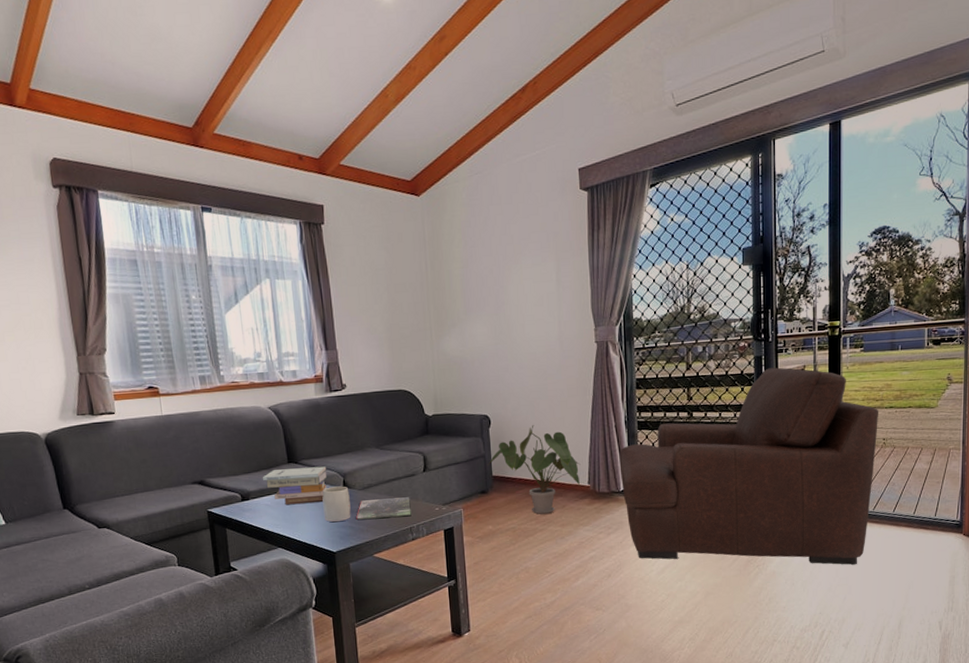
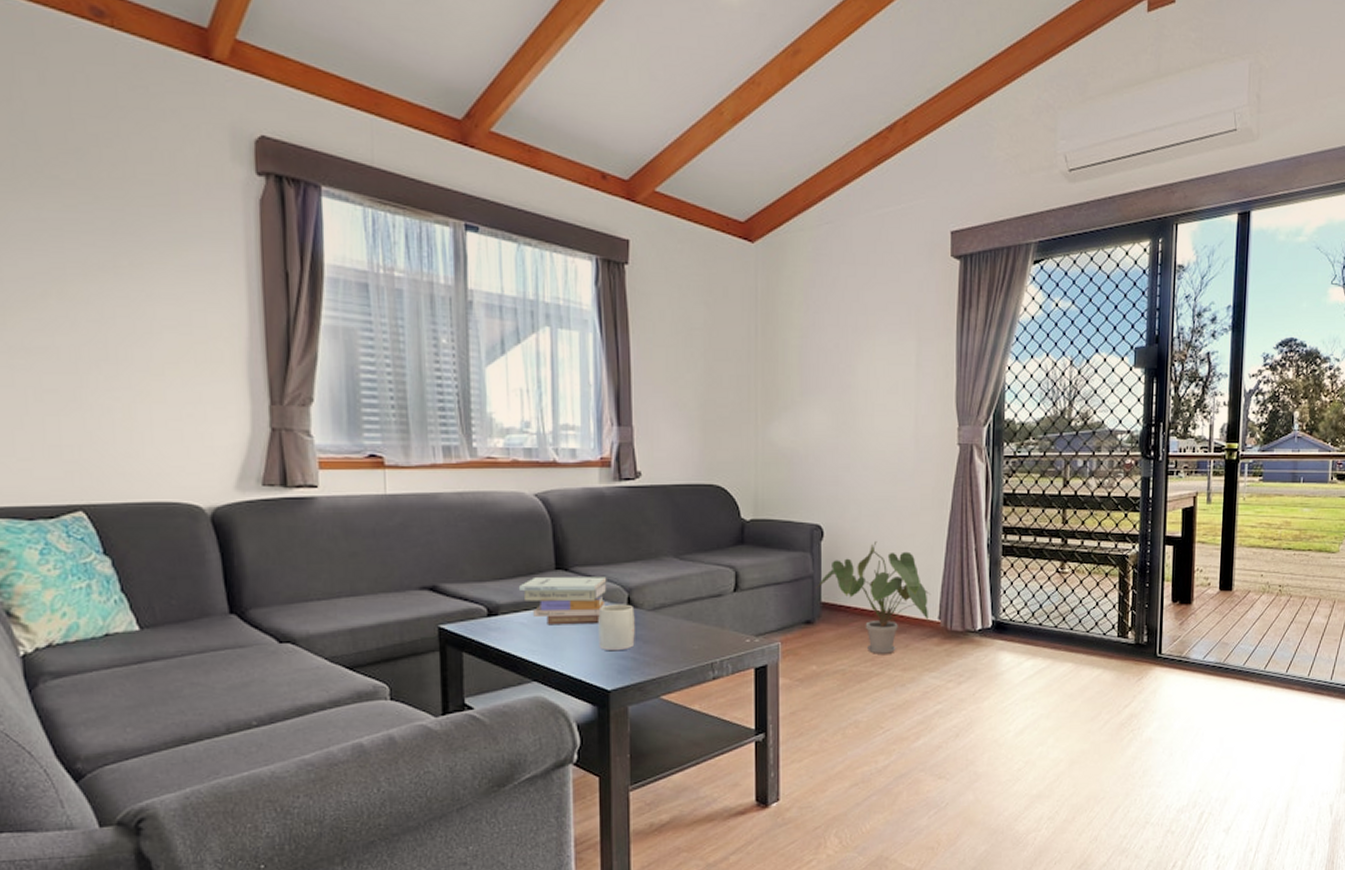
magazine: present [356,497,412,521] -> none [641,623,714,651]
chair: present [619,367,878,565] -> none [977,492,1275,733]

